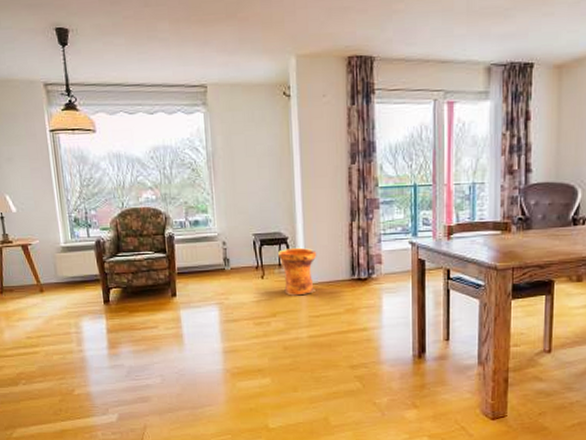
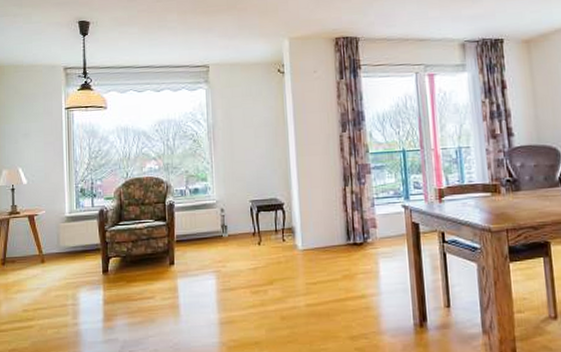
woven basket: present [278,247,317,296] -> none [275,213,313,262]

